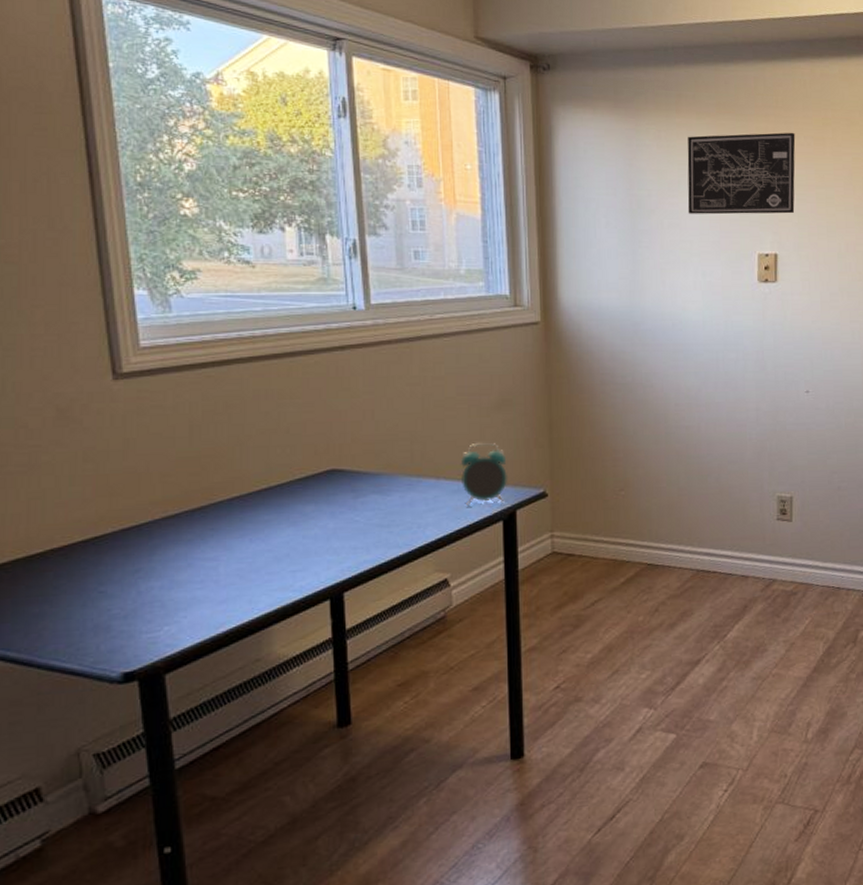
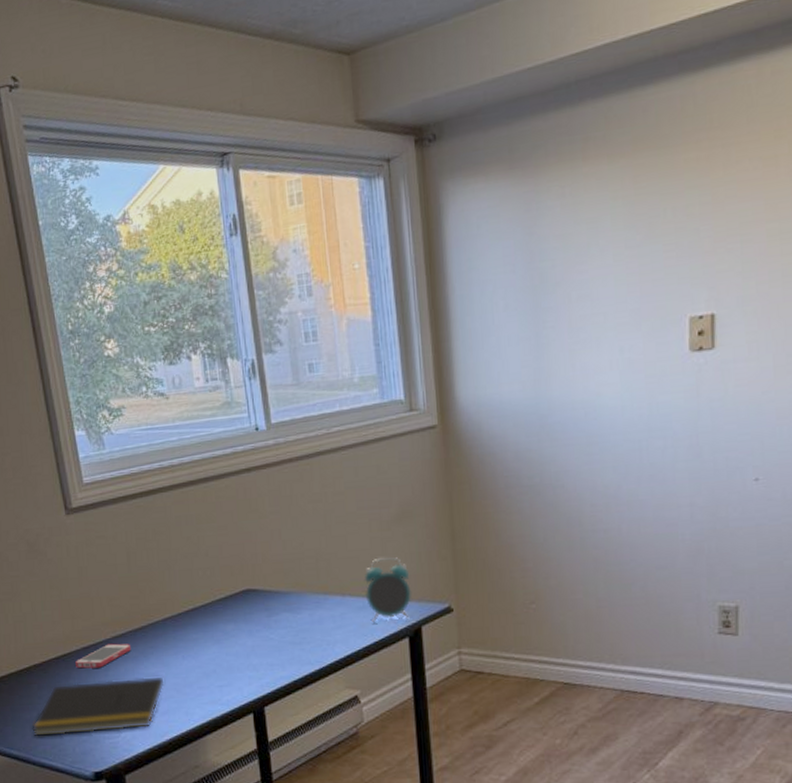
notepad: none [40,561,225,634] -> present [32,676,165,737]
smartphone: none [110,524,186,553] -> present [75,643,132,669]
wall art: present [687,132,796,215] -> none [597,156,738,281]

